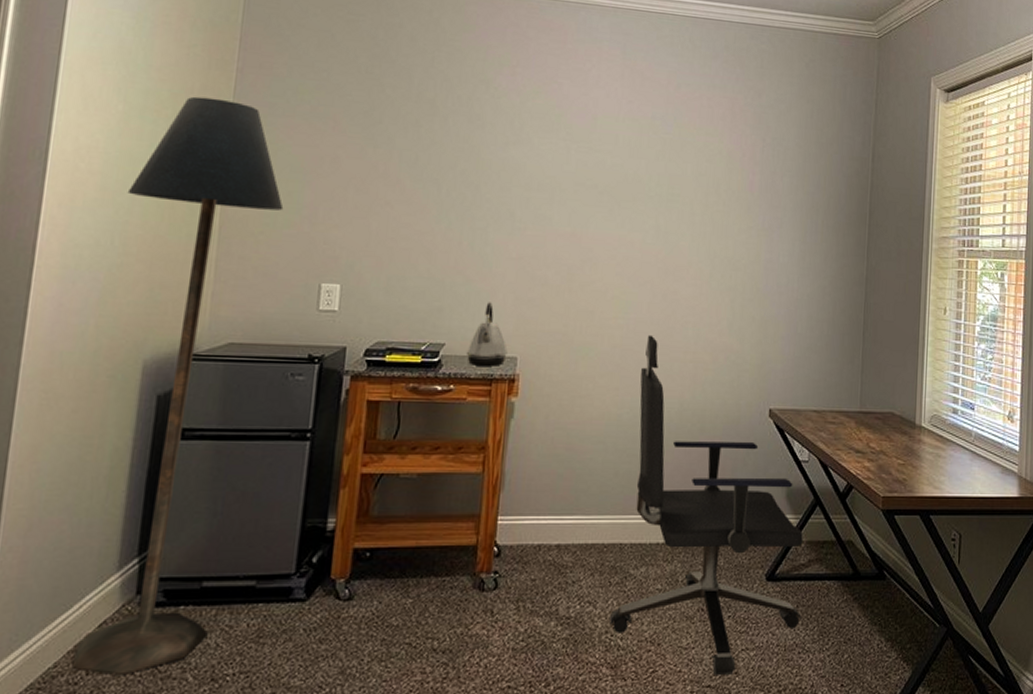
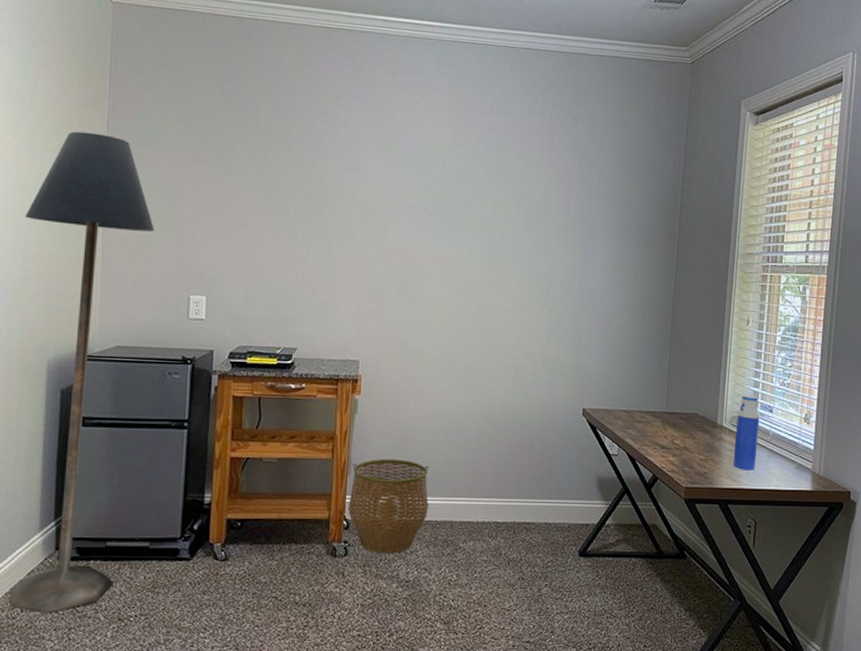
kettle: present [466,302,508,366] -> none [315,312,351,368]
basket: none [500,471,596,585] -> present [348,458,429,554]
office chair: present [609,334,803,675] -> none [443,341,612,633]
water bottle: none [933,390,961,476] -> present [732,394,760,470]

